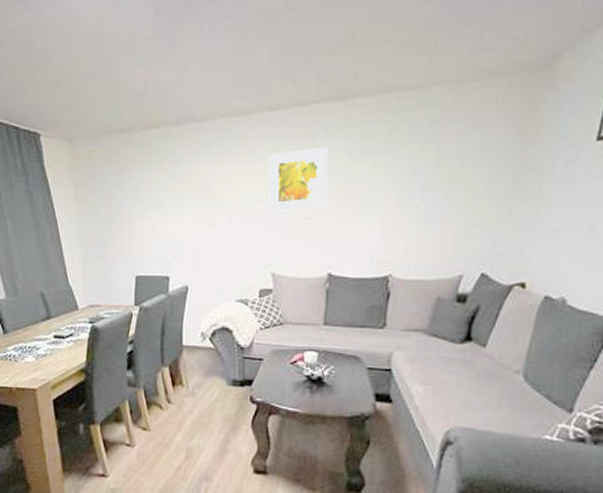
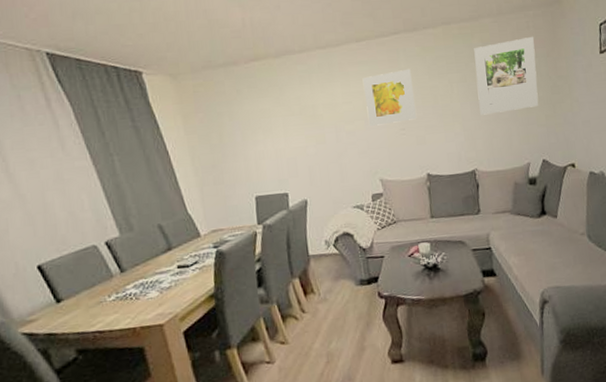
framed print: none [408,112,503,210] -> present [474,36,539,115]

